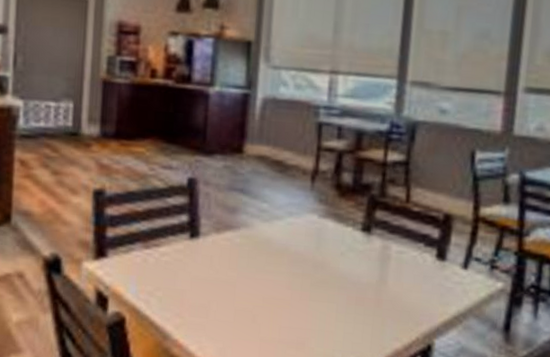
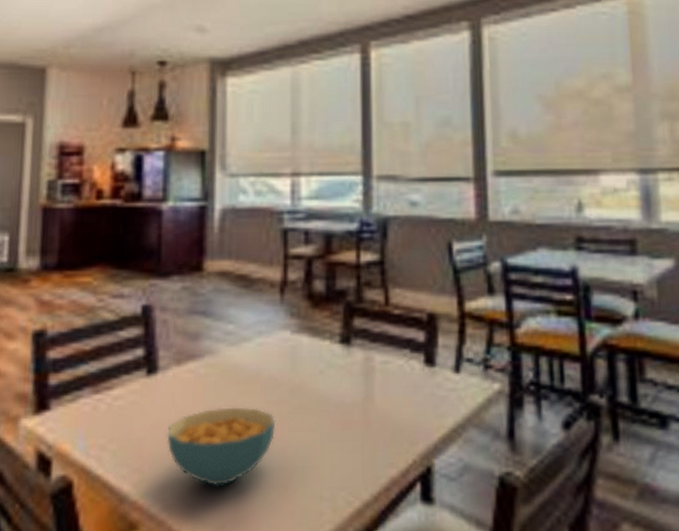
cereal bowl: none [204,273,299,338] -> present [167,407,276,487]

